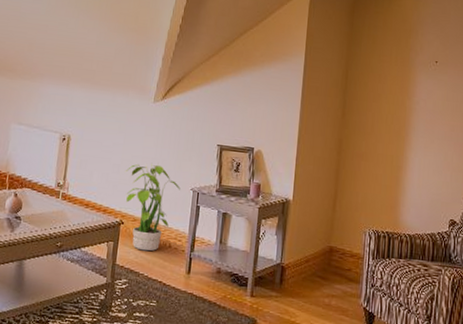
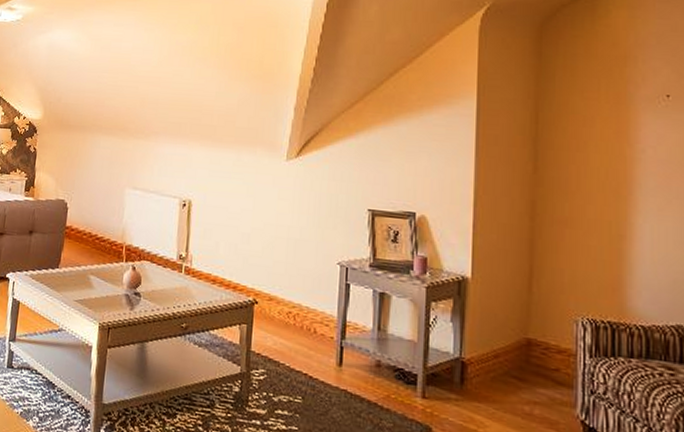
potted plant: present [125,163,180,251] -> none [256,232,324,337]

